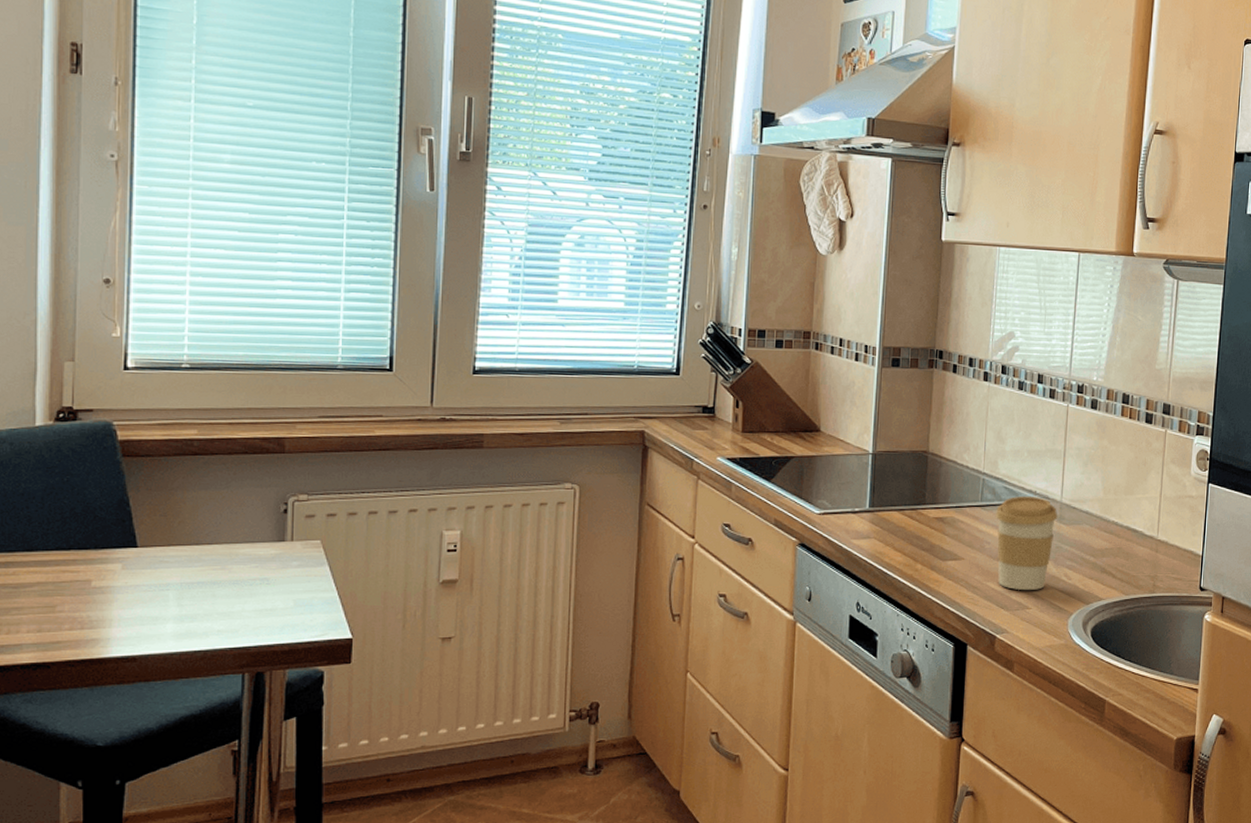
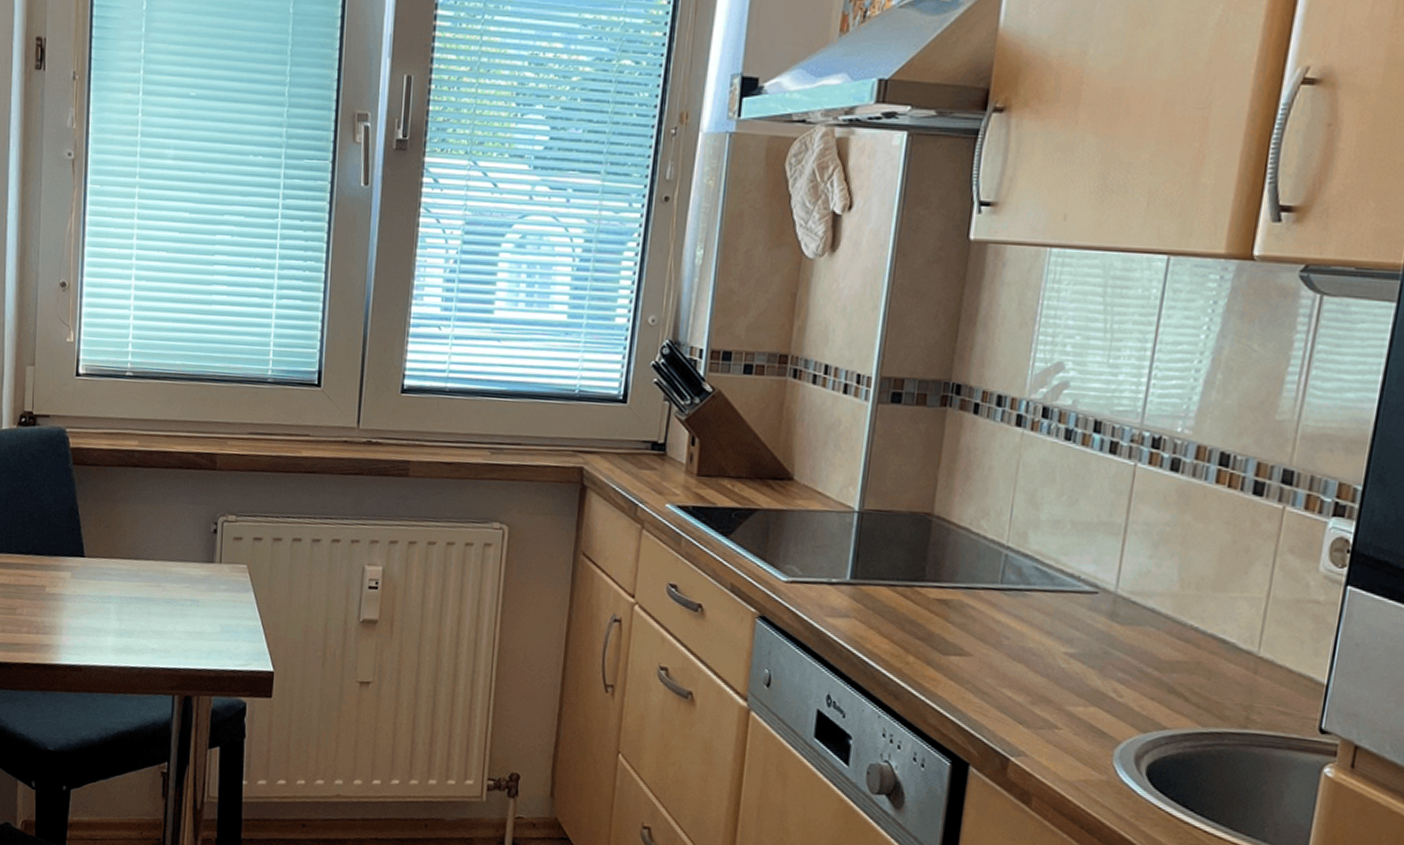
coffee cup: present [996,496,1058,591] -> none [1017,581,1110,706]

